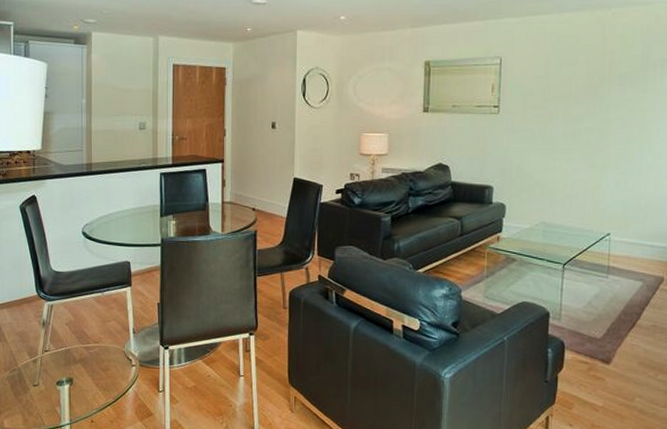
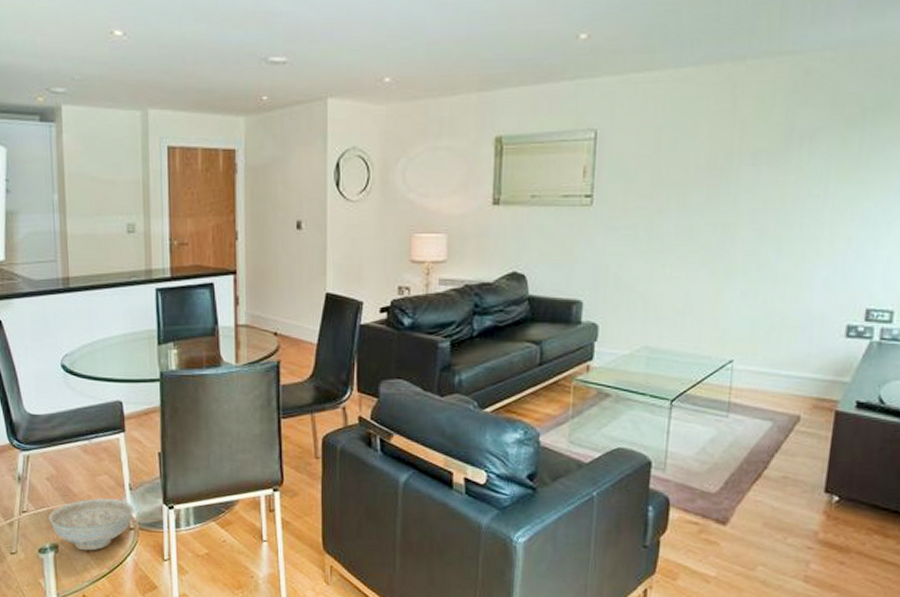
decorative bowl: none [66,340,136,384] -> present [48,498,134,551]

